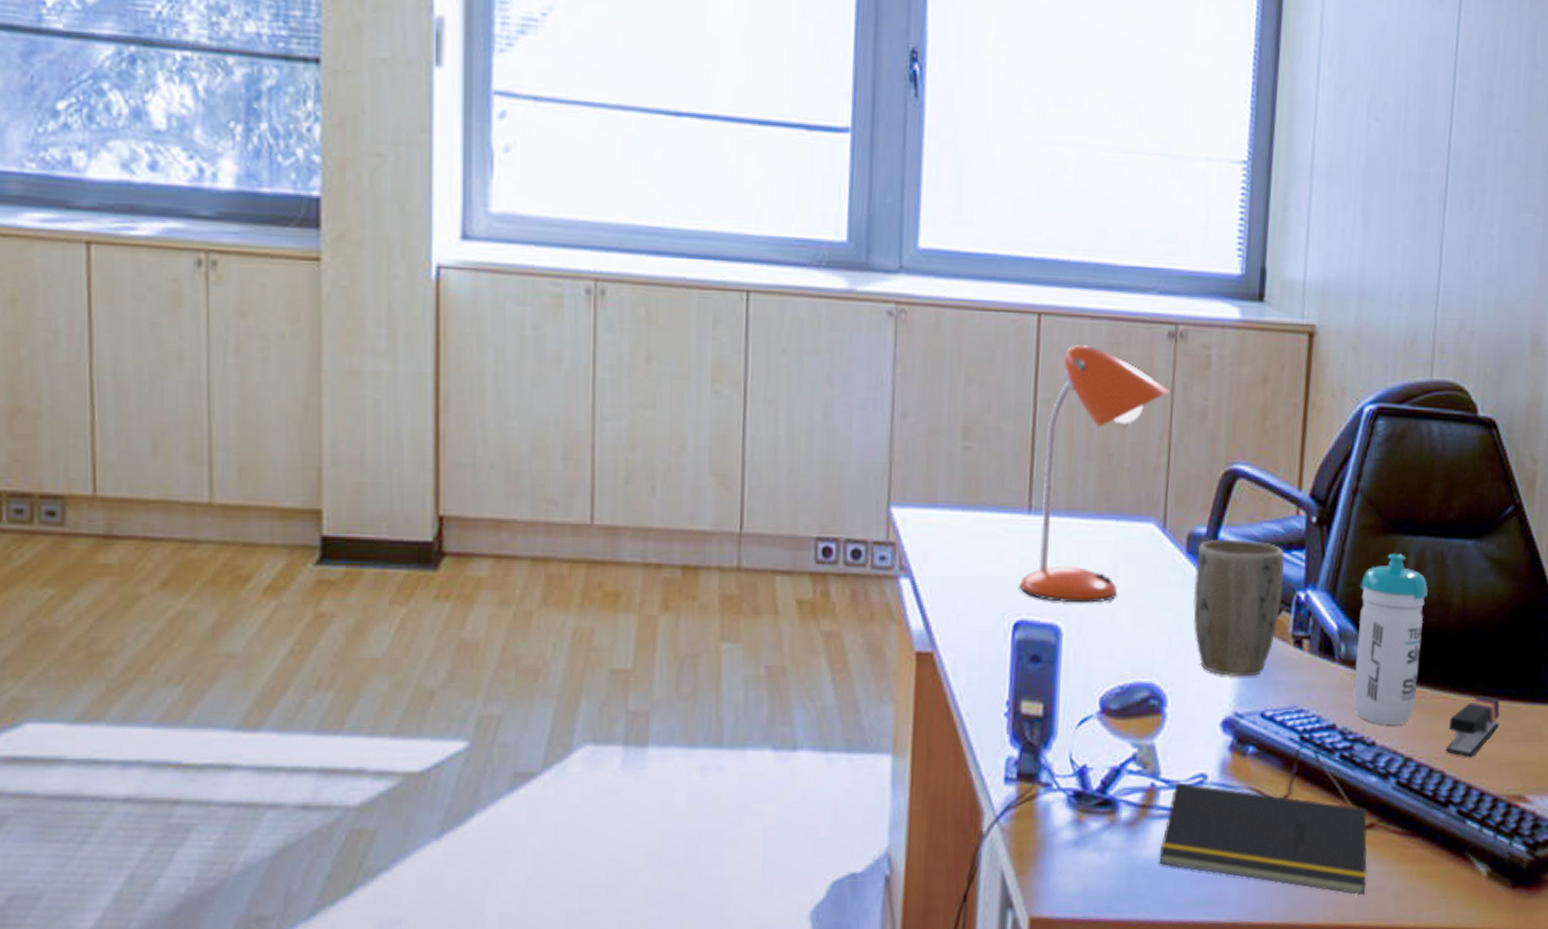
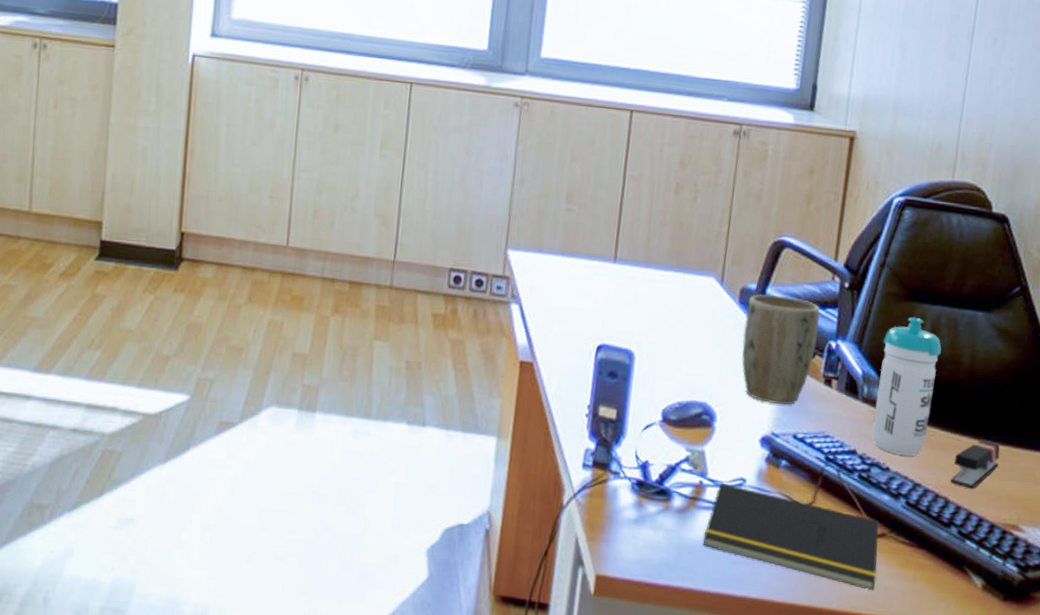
desk lamp: present [1020,345,1171,603] -> none [604,136,733,336]

